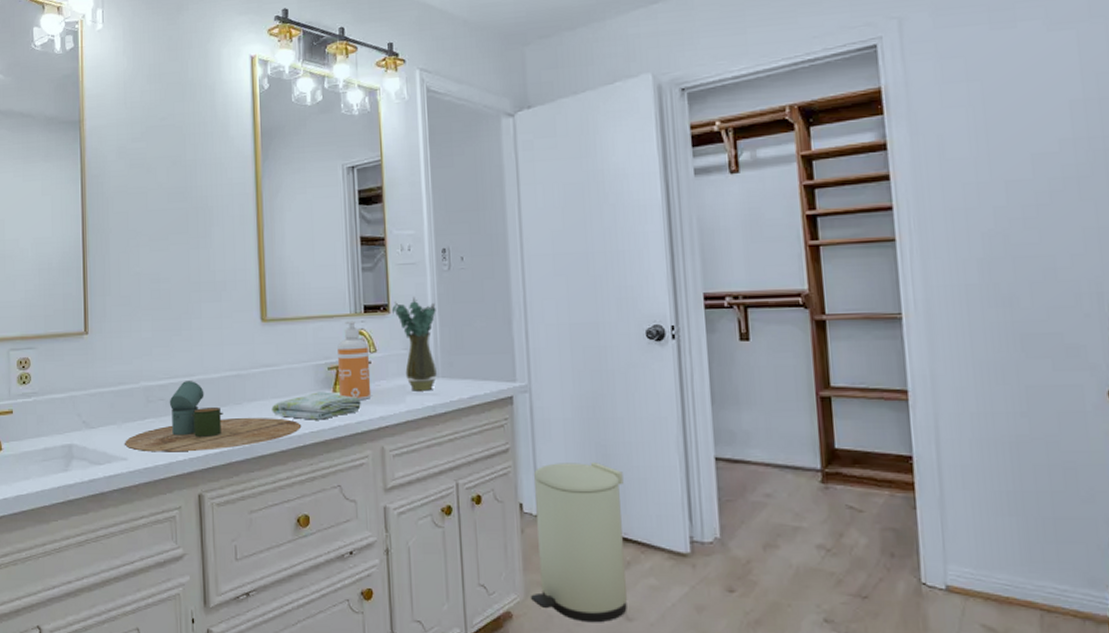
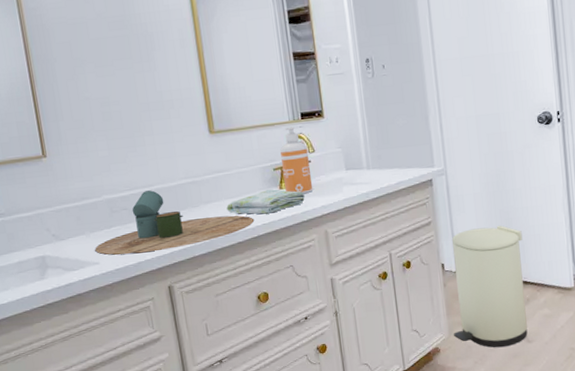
vase: present [391,297,437,391] -> none [325,102,368,182]

